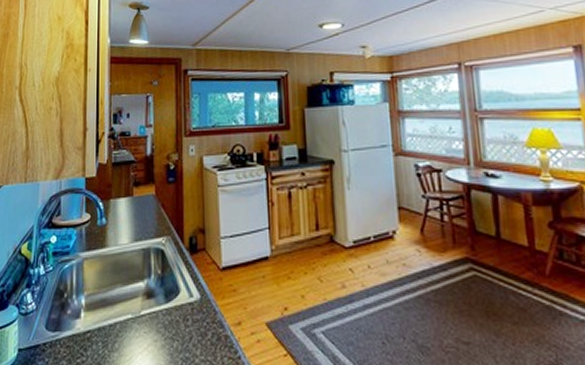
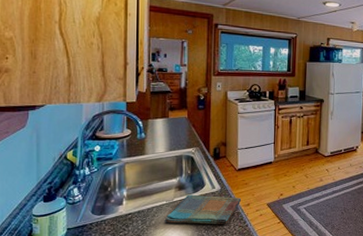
dish towel: none [130,305,230,355] -> present [164,194,242,225]

